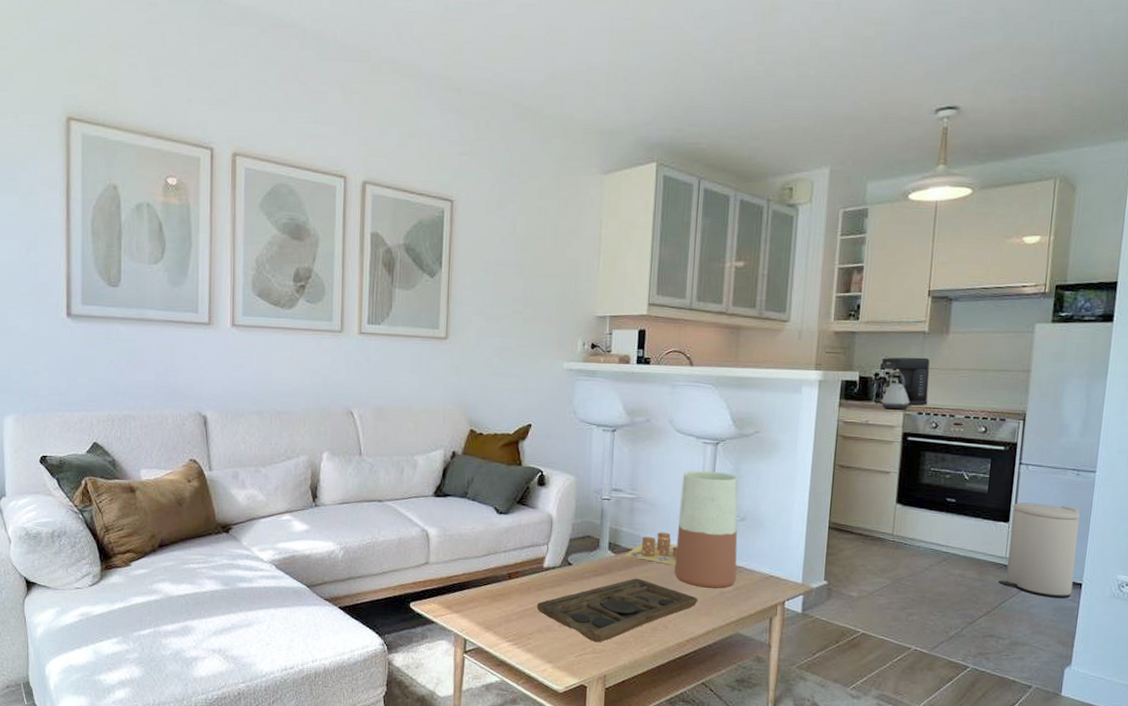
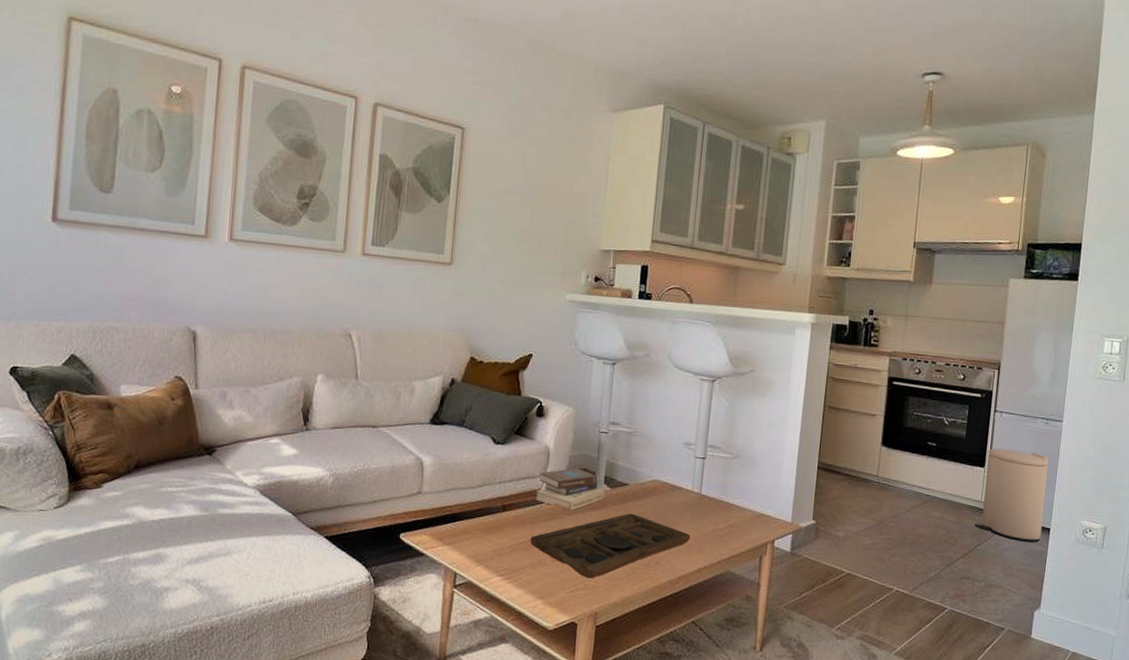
books: none [540,535,611,578] -> present [535,468,606,512]
candle: present [623,532,677,566] -> none [619,467,672,501]
vase: present [674,470,739,589] -> none [668,406,733,526]
coffee maker: present [874,357,930,406] -> none [862,304,914,352]
kettle: present [881,370,910,410] -> none [869,317,896,355]

